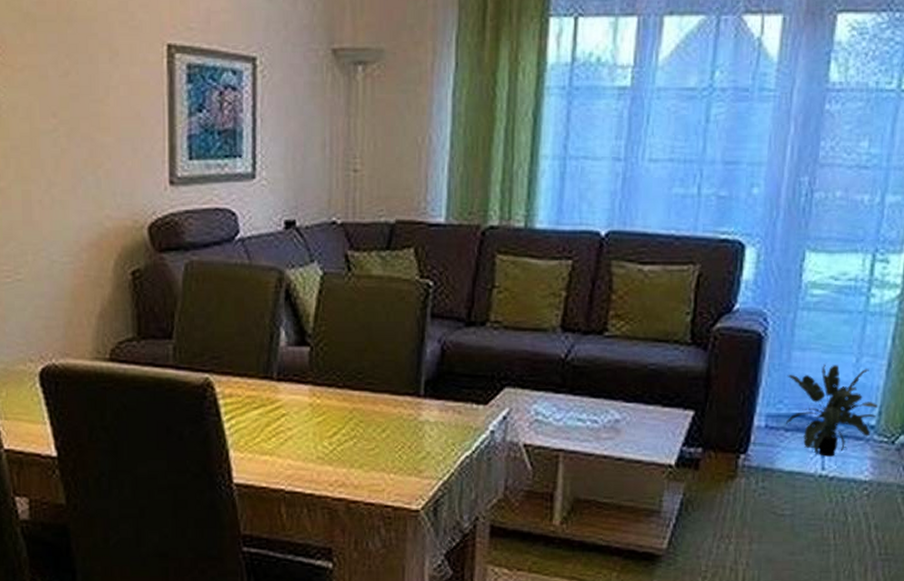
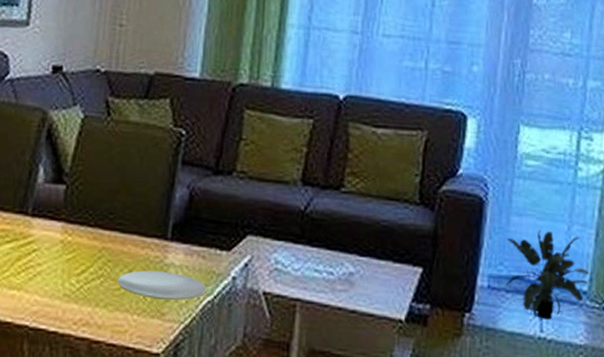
plate: none [371,429,463,458] -> present [117,270,206,301]

